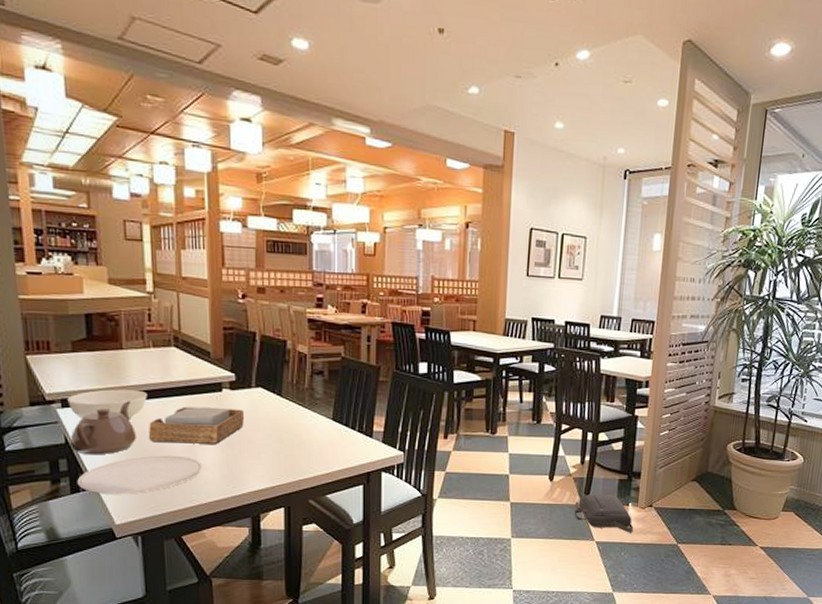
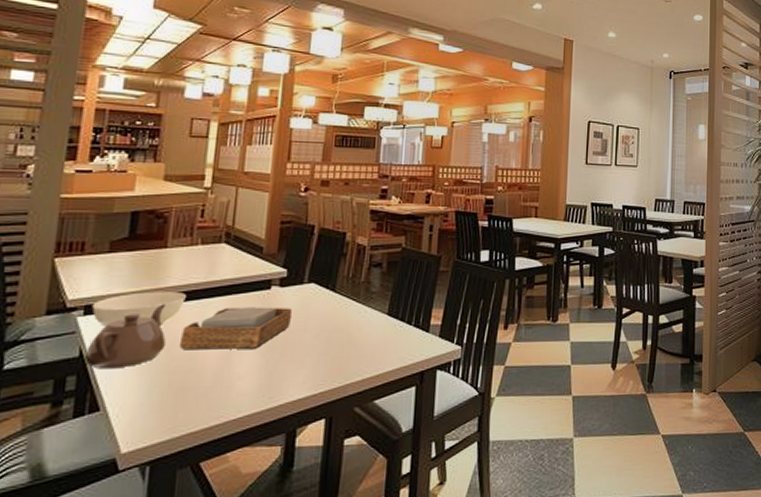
plate: present [77,455,203,494] -> none [83,364,238,417]
laptop bag: present [574,493,634,533] -> none [638,380,699,423]

